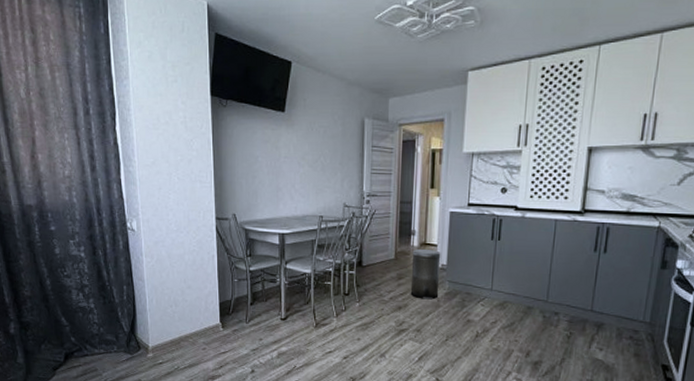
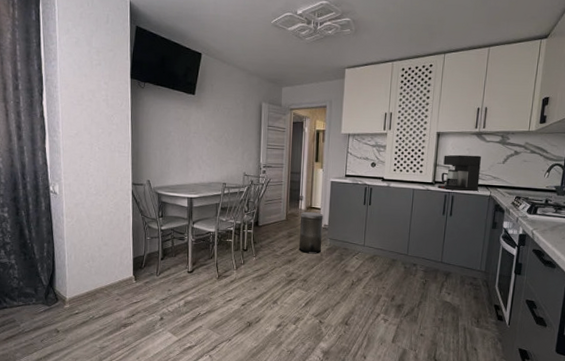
coffee maker: none [588,175,648,222] -> present [437,154,481,192]

